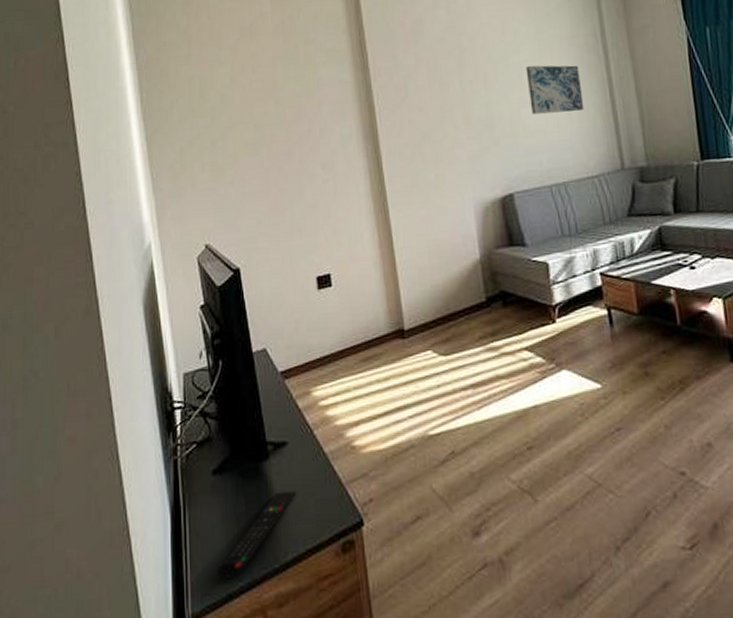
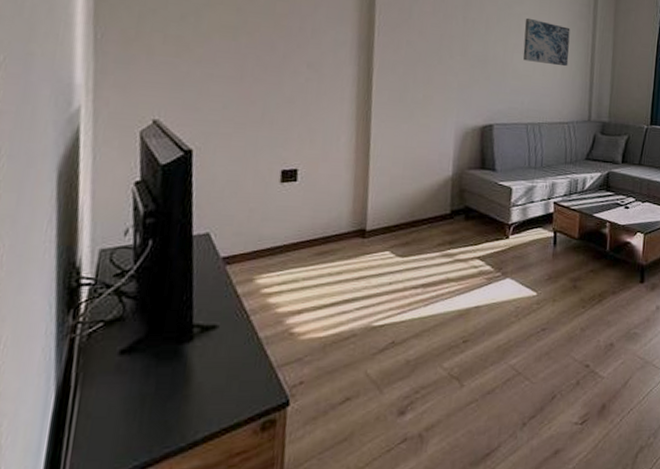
remote control: present [216,490,297,579] -> none [105,372,220,459]

